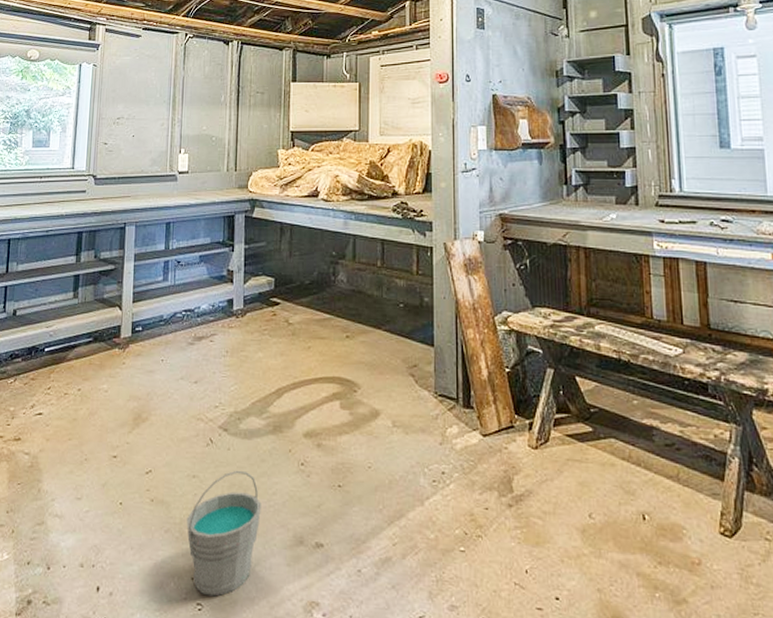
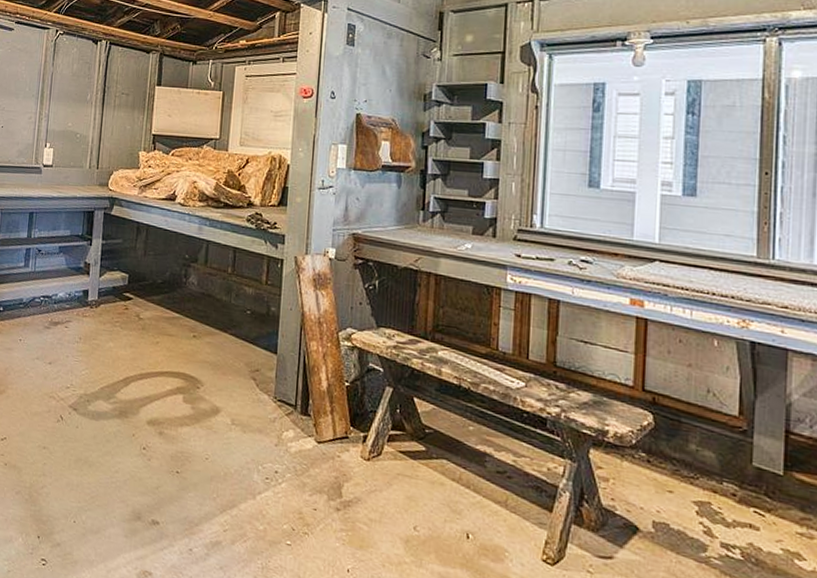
bucket: present [186,470,261,597] -> none [35,446,105,555]

